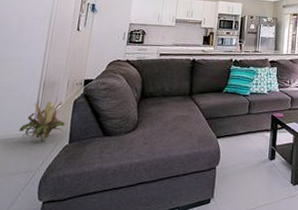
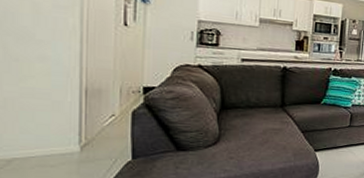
decorative plant: present [19,96,65,142] -> none [60,106,125,159]

